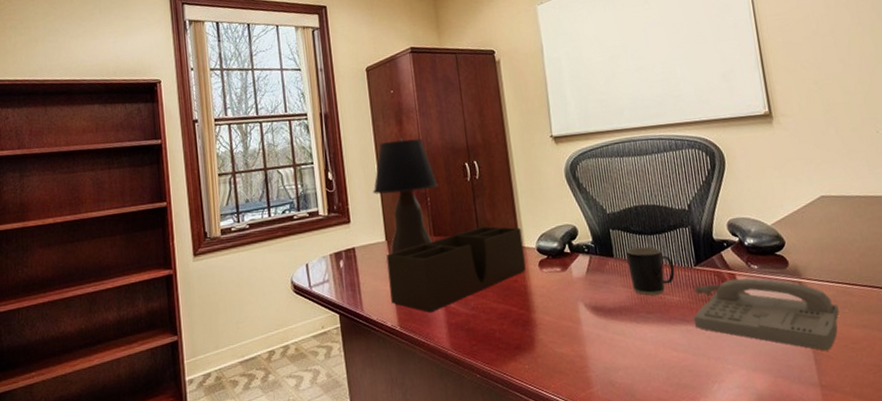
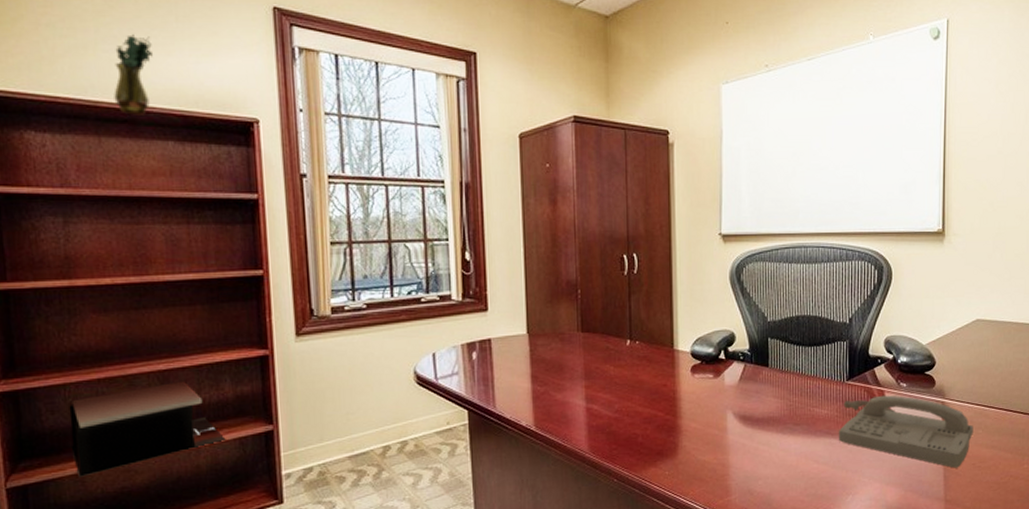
storage box: none [21,300,140,389] -> present [69,381,226,477]
vase: none [56,26,83,88] -> present [114,34,153,115]
table lamp: present [373,137,438,254] -> none [516,219,591,349]
desk organizer: present [386,226,526,313] -> none [526,325,677,414]
mug: present [625,246,675,296] -> none [780,358,828,407]

